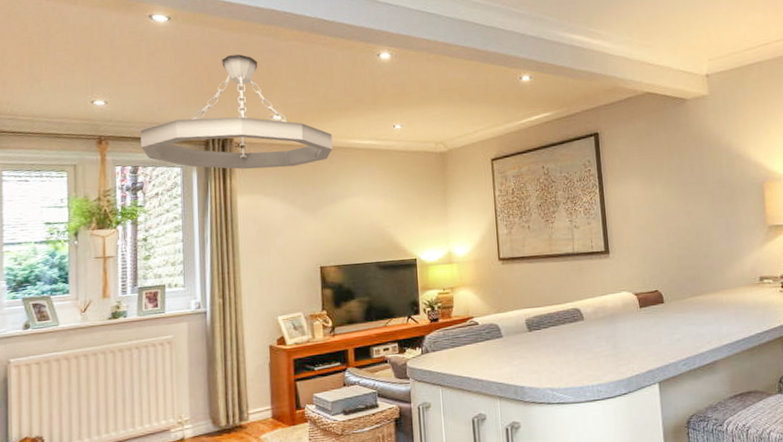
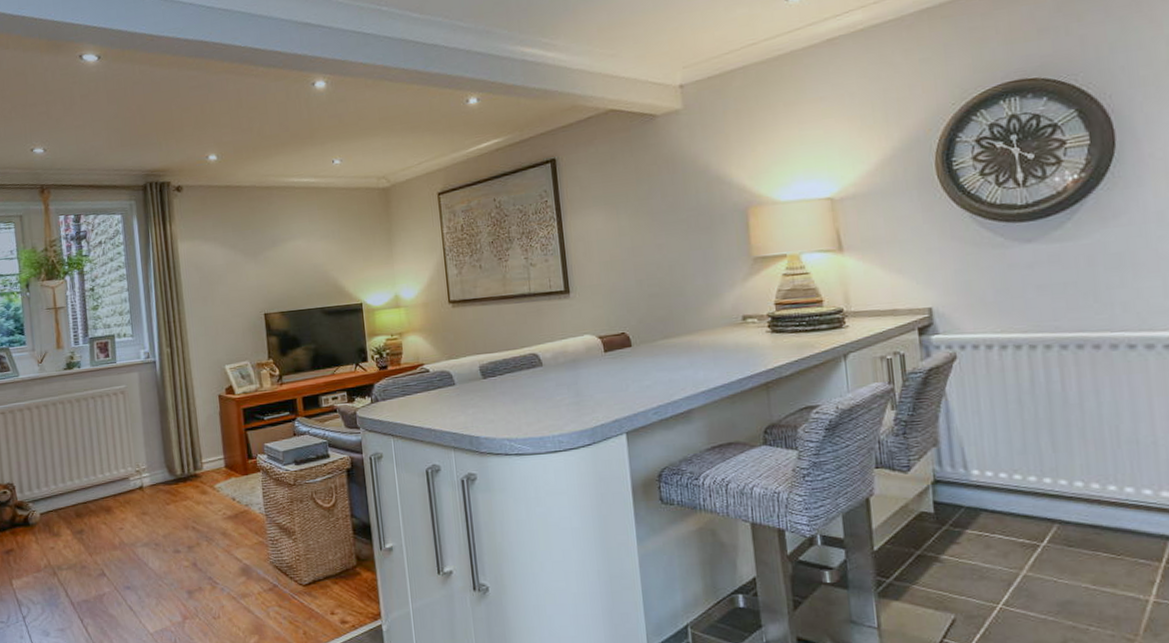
chandelier: present [140,54,333,170] -> none [79,91,271,215]

